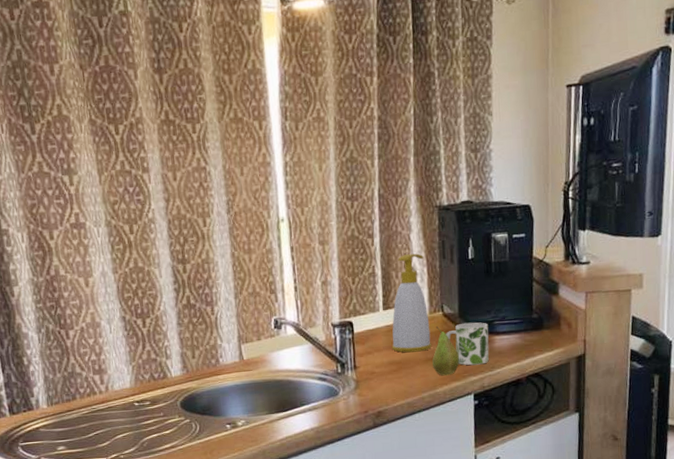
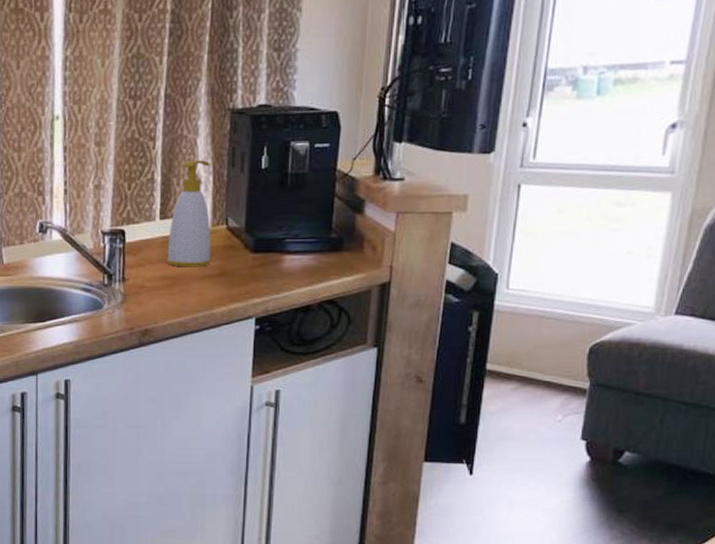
fruit: present [432,326,460,376] -> none [211,241,243,296]
mug: present [446,322,489,366] -> none [229,238,279,286]

